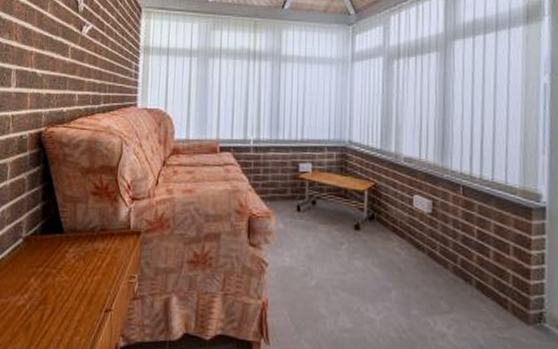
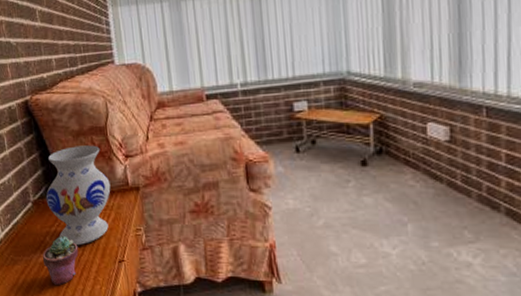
potted succulent: none [22,277,64,334] -> present [43,235,79,285]
vase: none [39,183,112,291] -> present [45,145,111,246]

